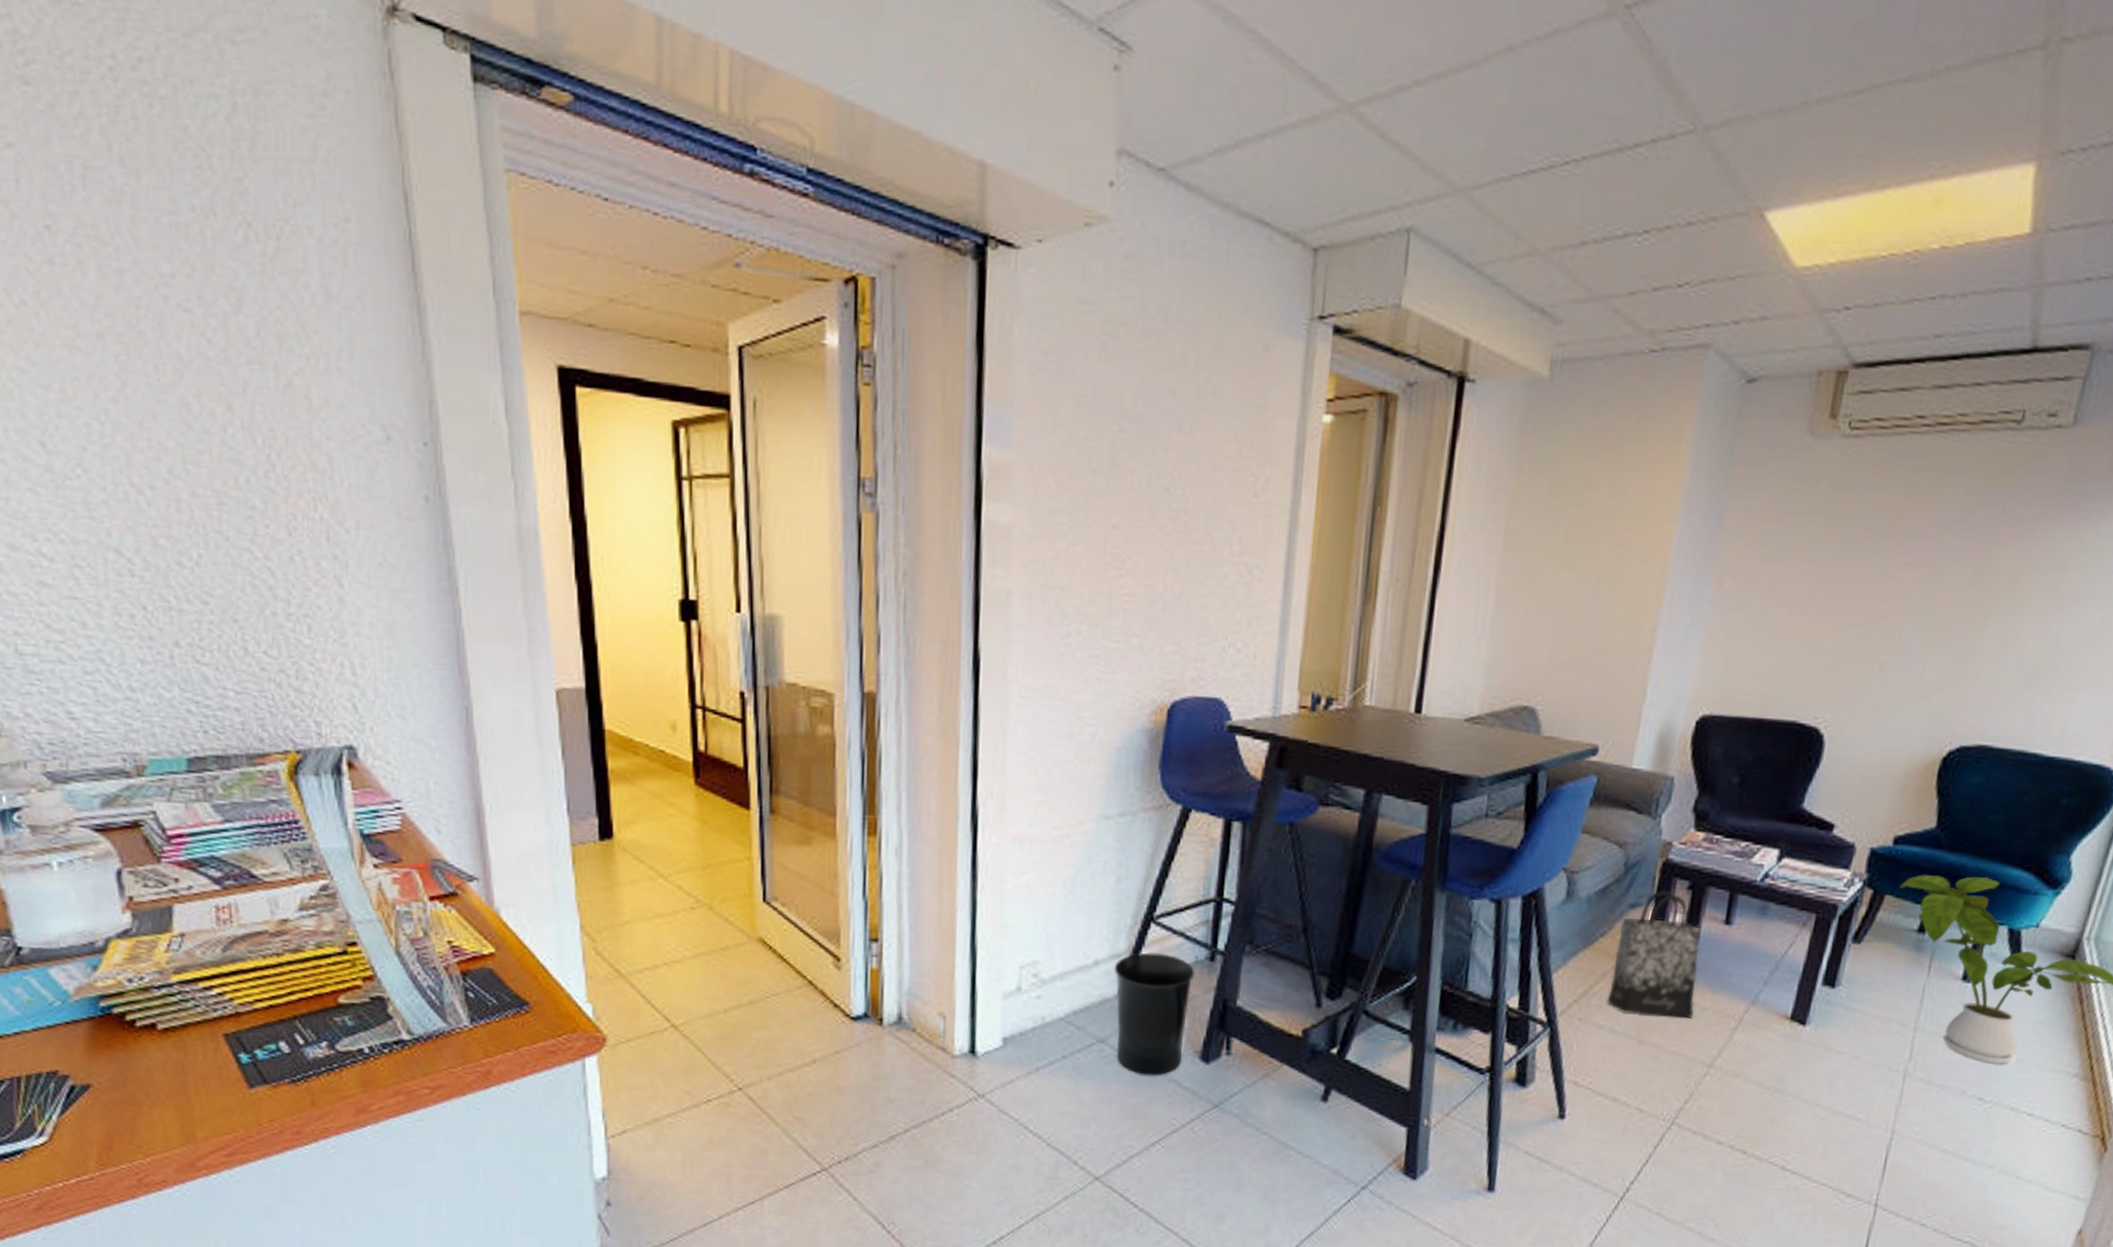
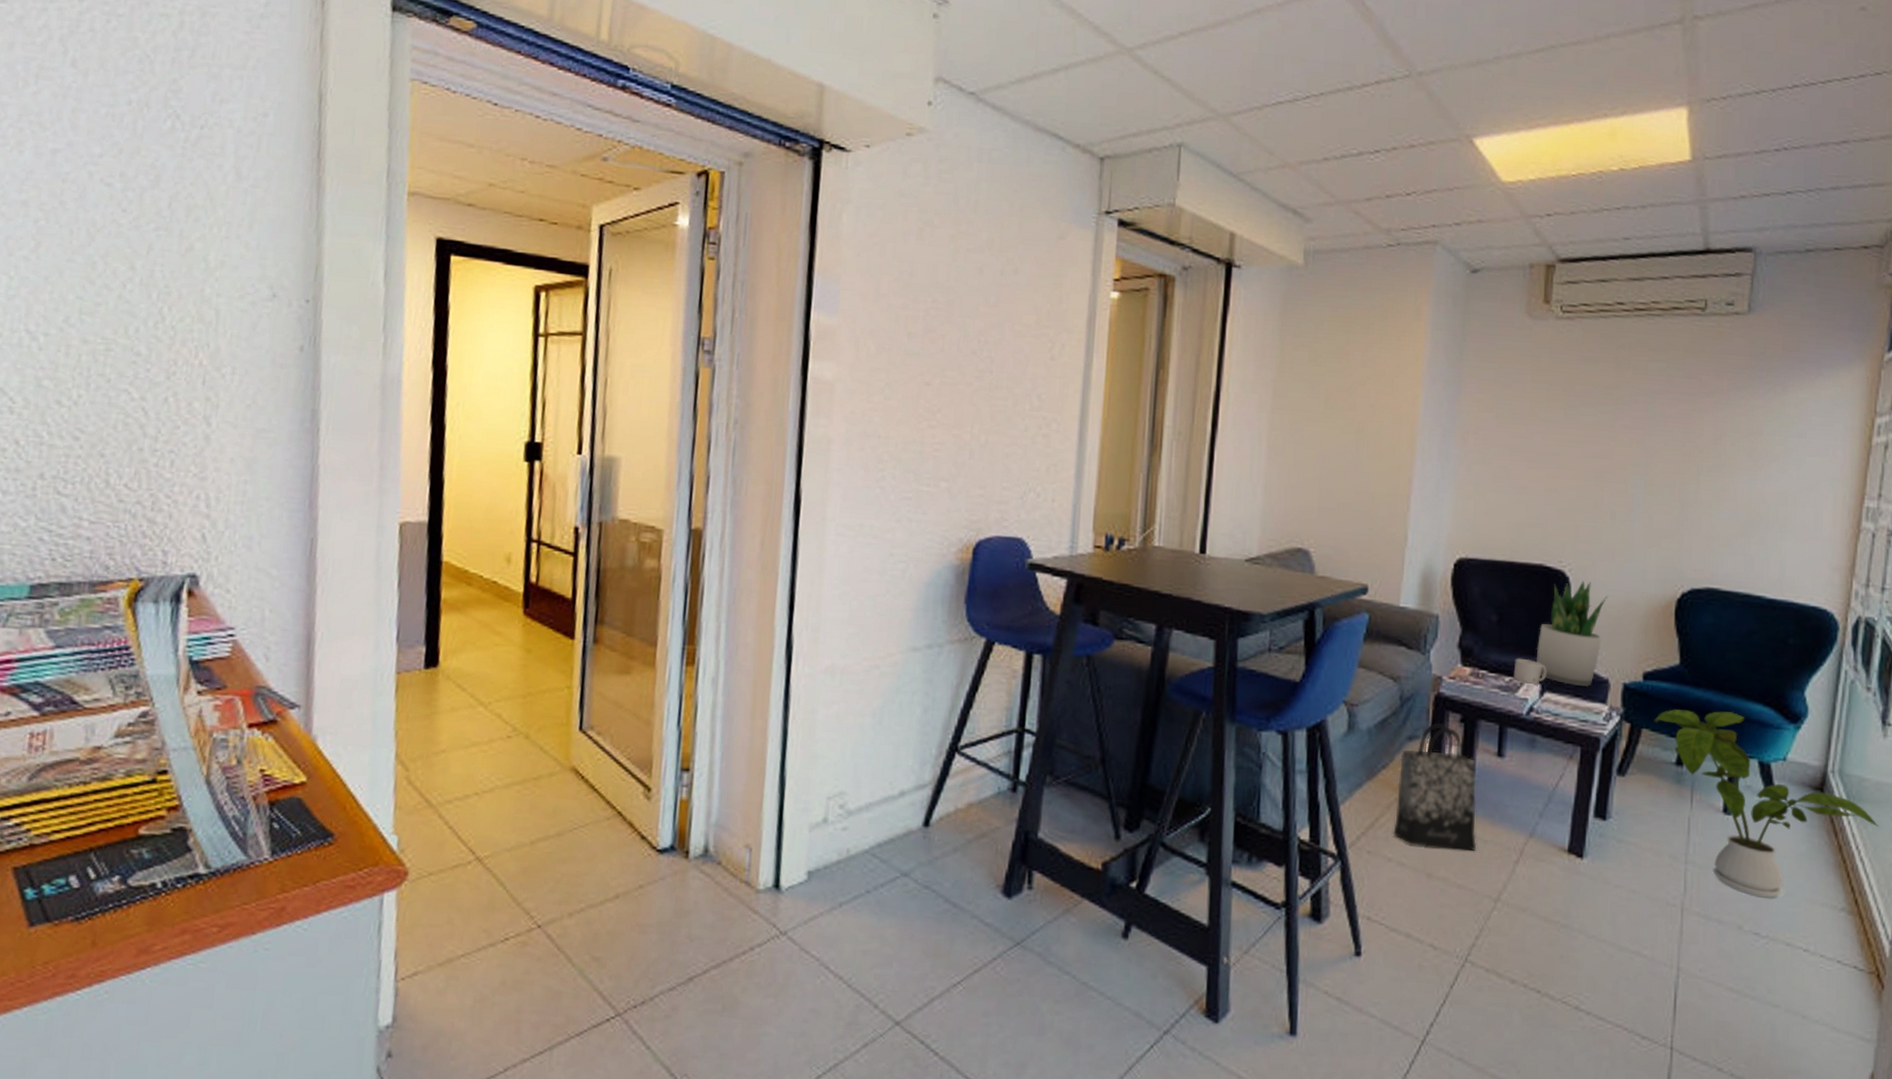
waste bin: present [1114,952,1195,1075] -> none [919,783,998,911]
mug: none [1749,822,1788,853] -> present [1513,658,1547,688]
planter: none [1777,739,1865,852] -> present [1536,581,1608,686]

